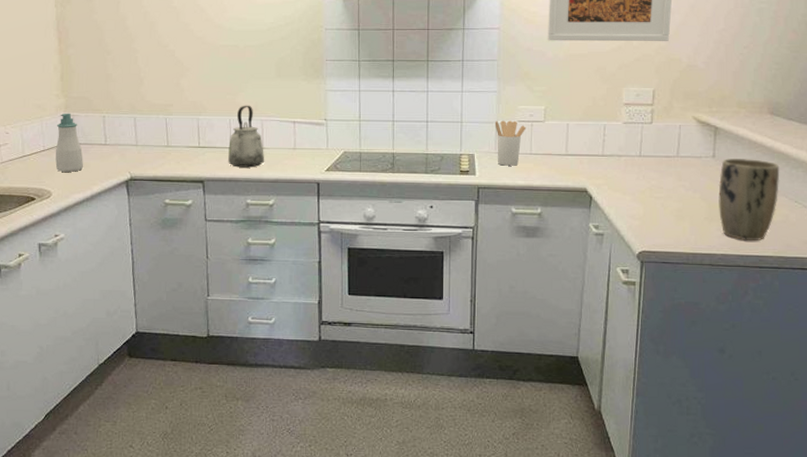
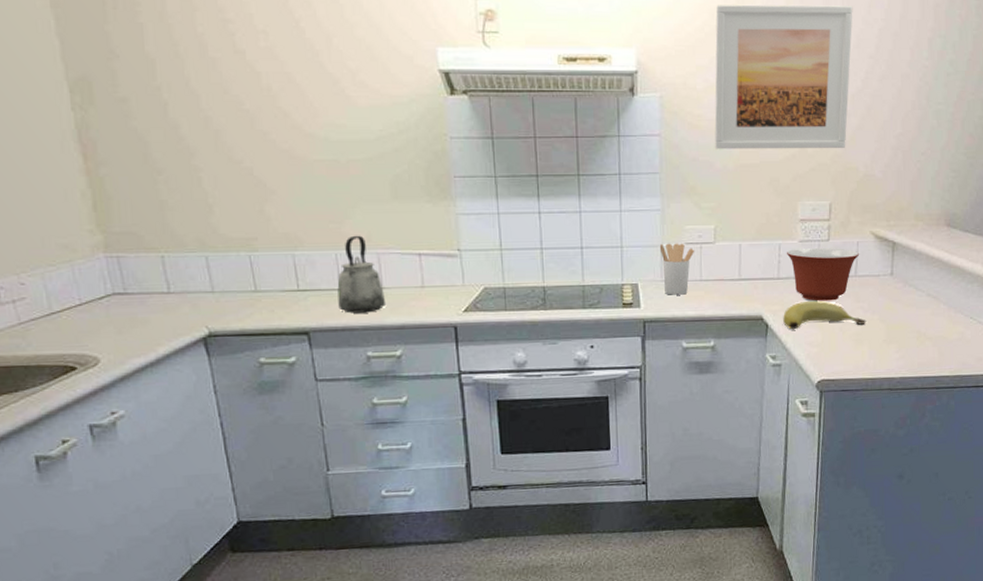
soap bottle: present [55,113,83,172] -> none [94,253,140,331]
banana: none [606,178,688,203] -> present [783,301,867,330]
mixing bowl: none [610,130,682,178] -> present [786,248,860,301]
plant pot: present [718,159,780,241] -> none [896,275,956,362]

